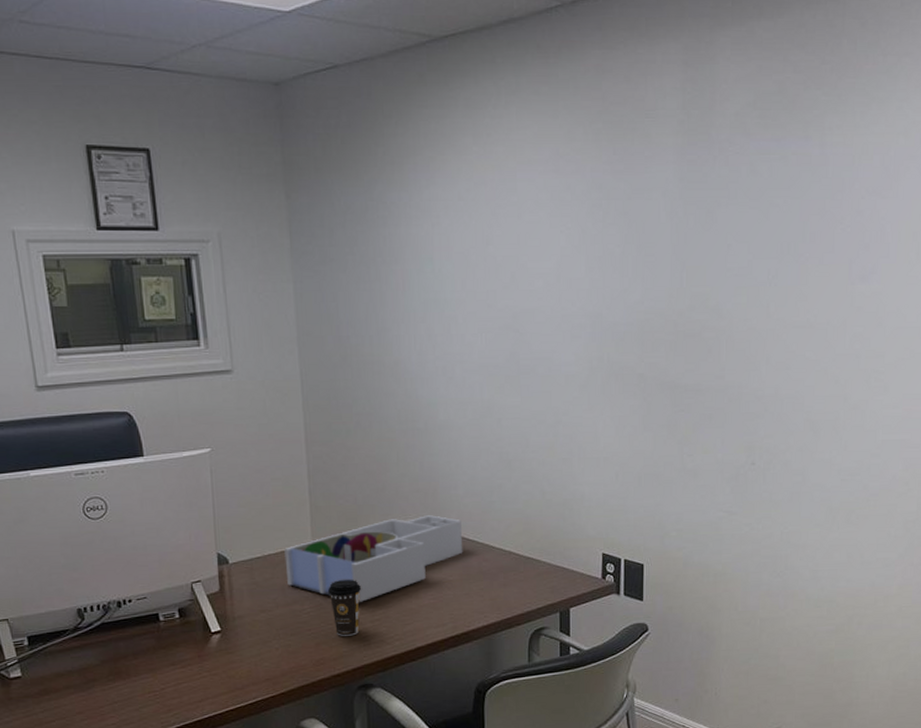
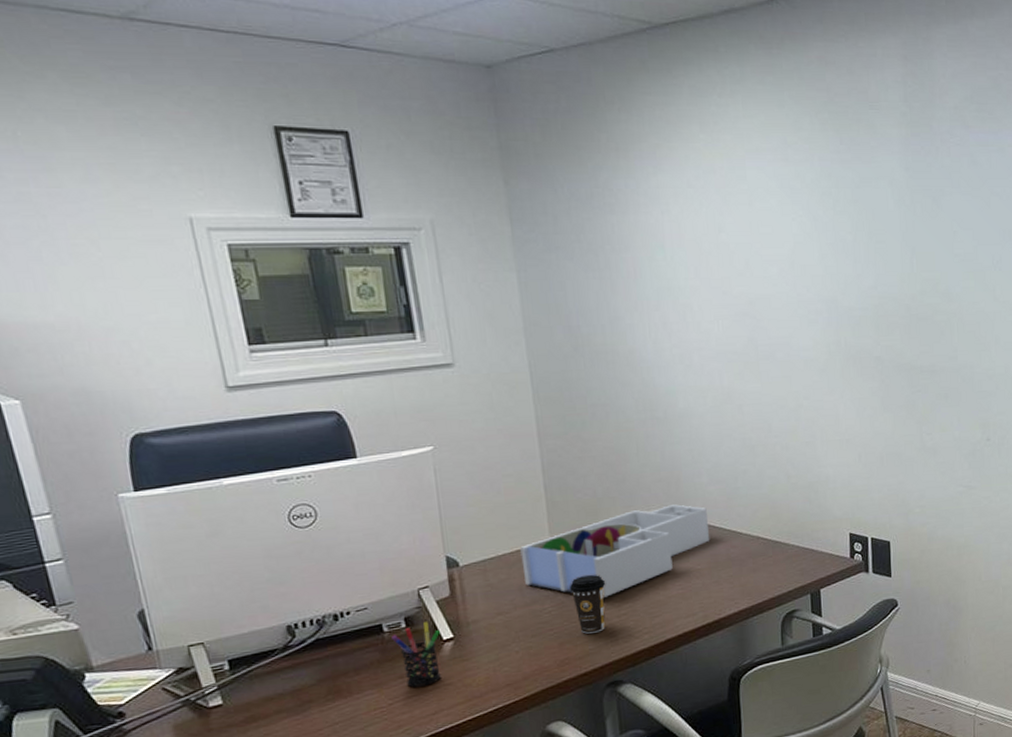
pen holder: none [166,613,209,675] -> present [392,621,441,687]

